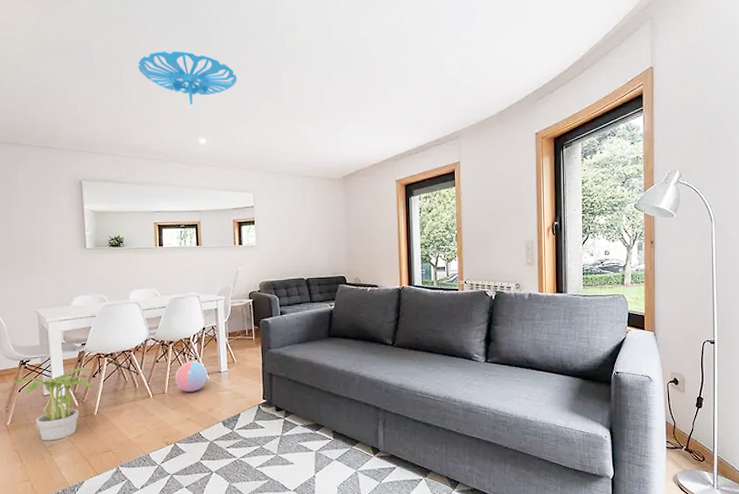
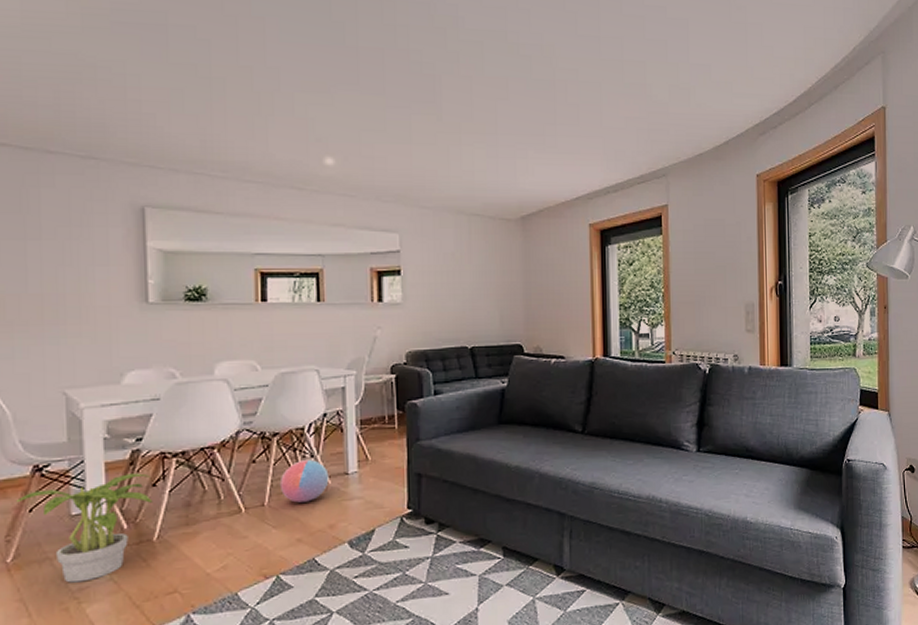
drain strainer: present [137,50,237,104] -> none [235,37,380,112]

